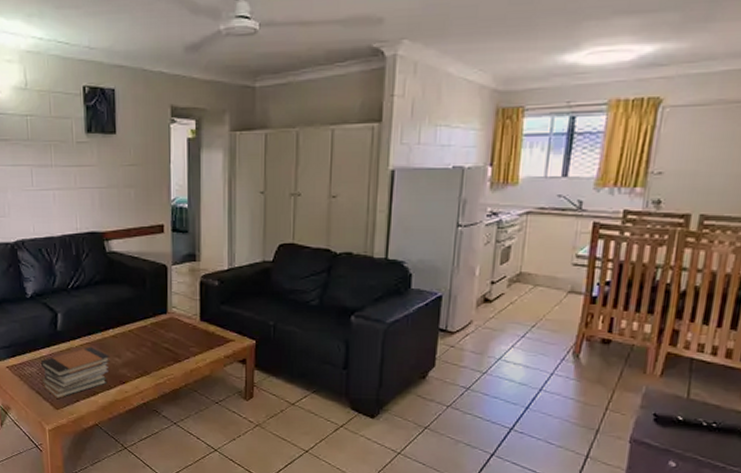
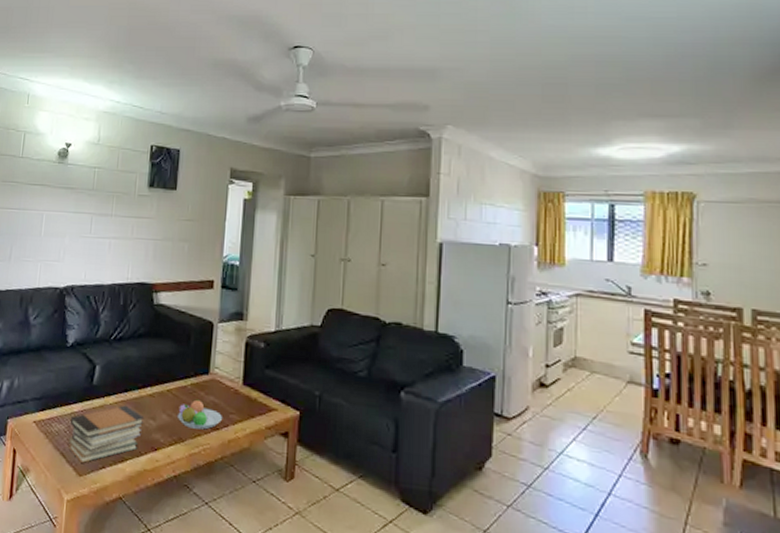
fruit bowl: none [141,337,183,363] -> present [178,399,222,430]

